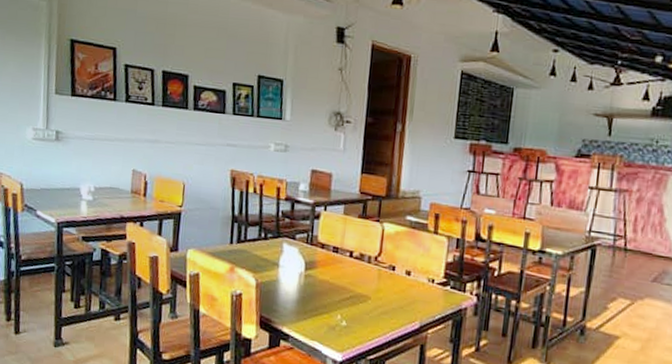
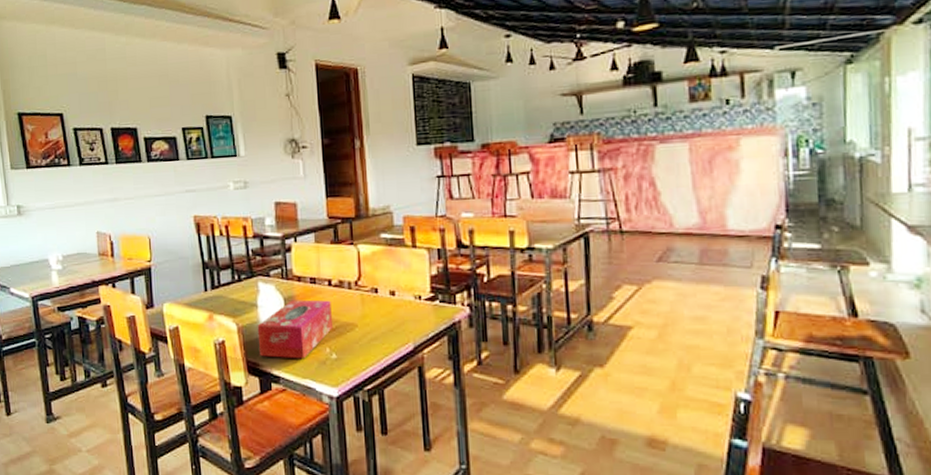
tissue box: none [273,265,350,322] -> present [257,299,332,359]

